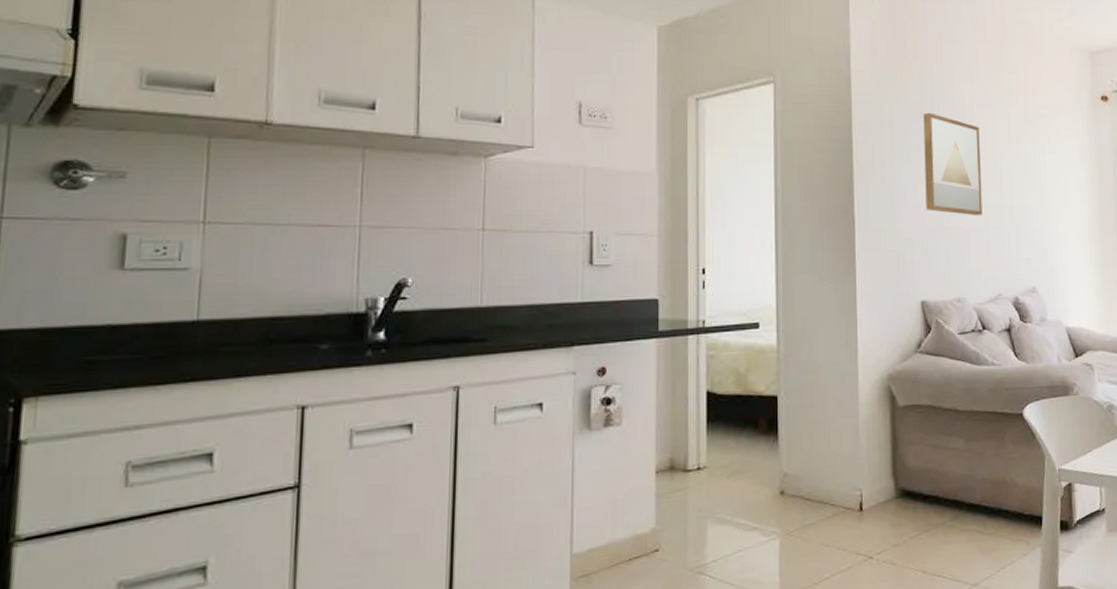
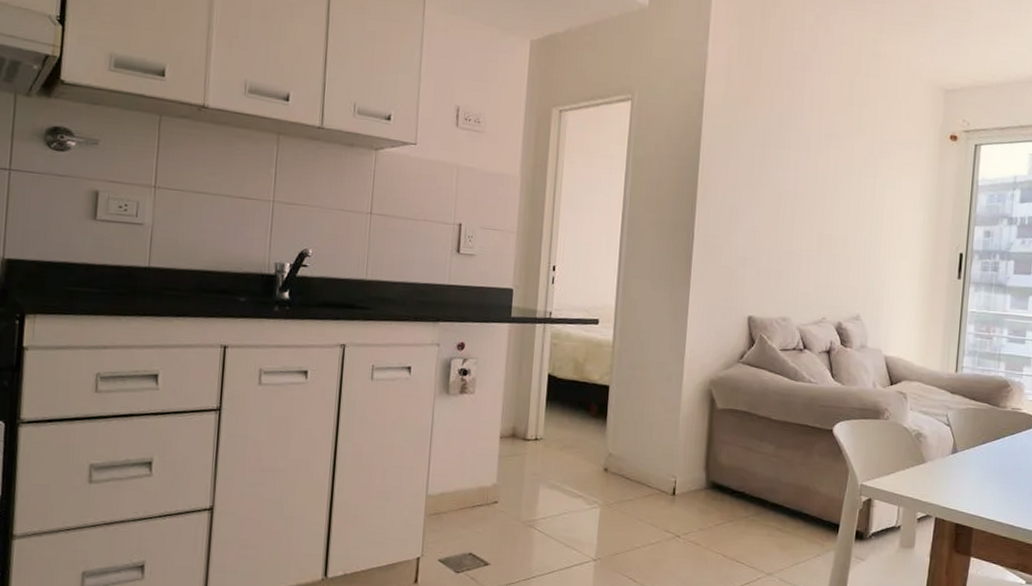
wall art: present [923,112,983,216] -> none [762,139,823,243]

